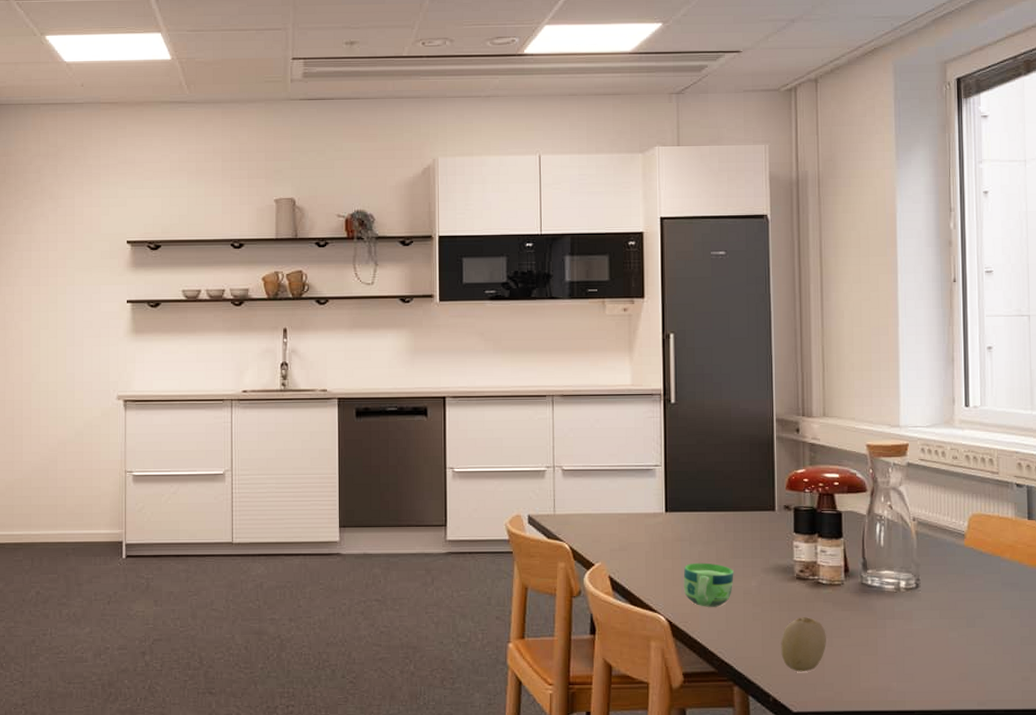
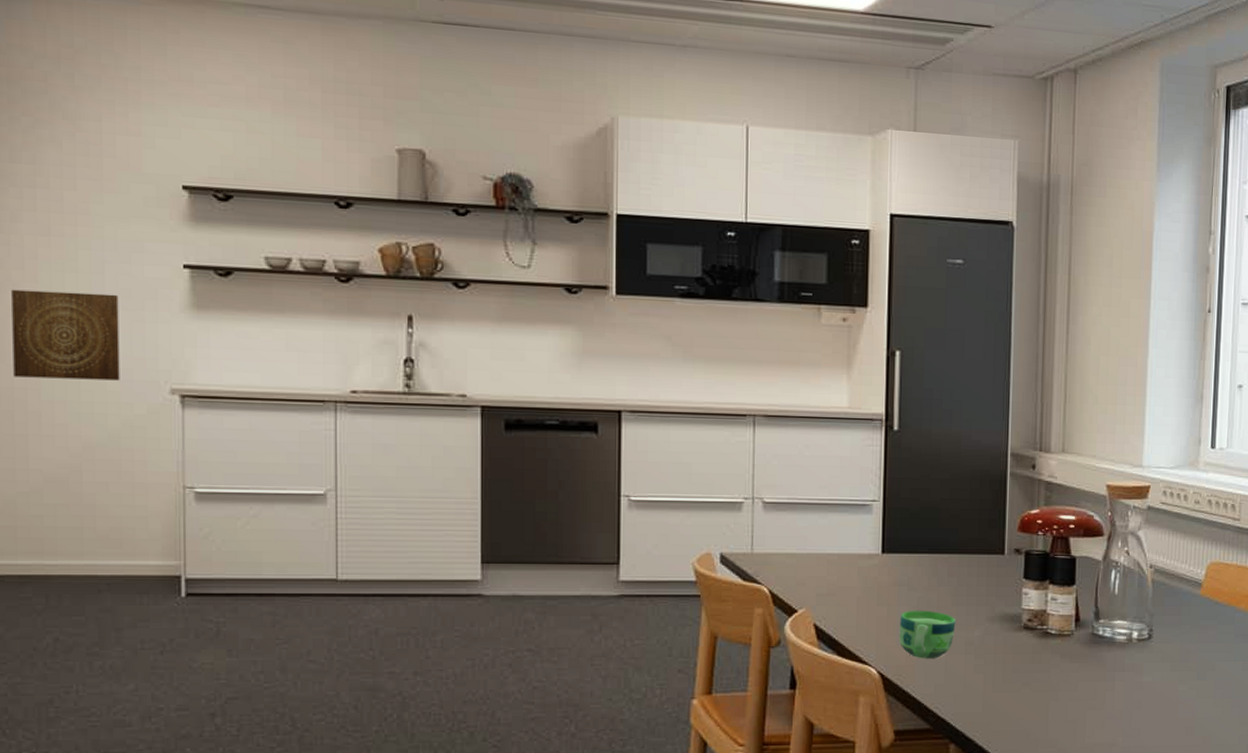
wall art: none [14,326,83,392] -> present [12,289,120,381]
fruit: present [781,616,826,672] -> none [1003,668,1052,728]

